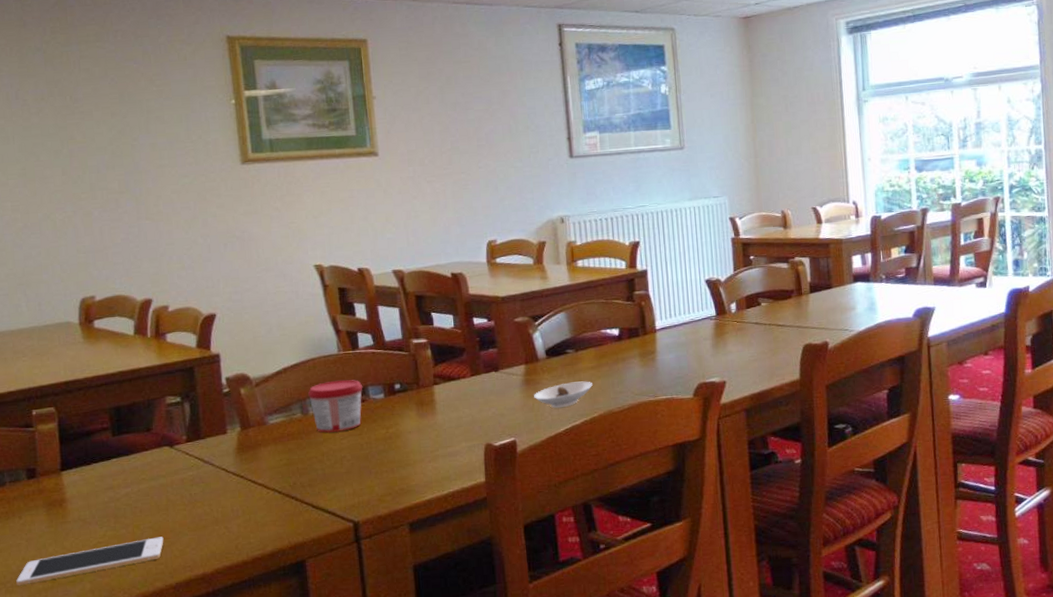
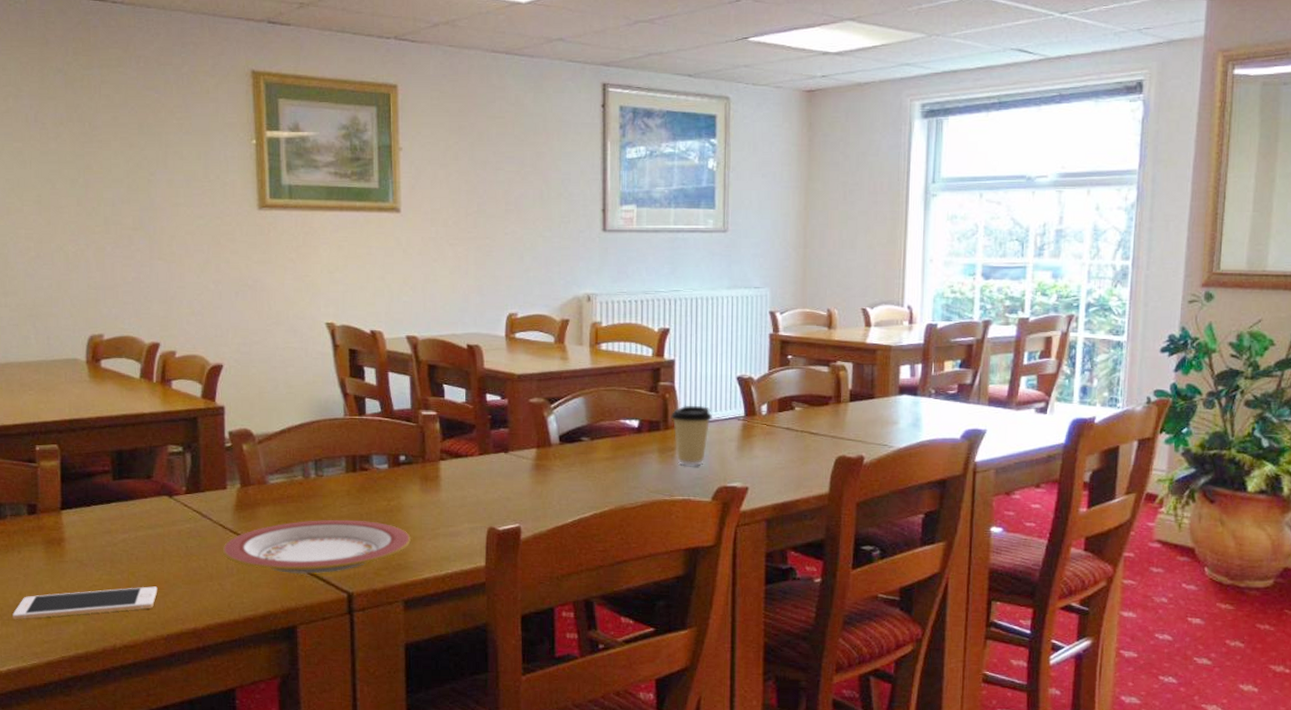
plate: none [226,450,411,509] -> present [222,519,411,575]
jam: present [308,380,363,433] -> none [311,446,367,500]
saucer: present [534,381,593,409] -> none [543,472,606,498]
coffee cup: none [648,309,687,367] -> present [671,405,713,466]

